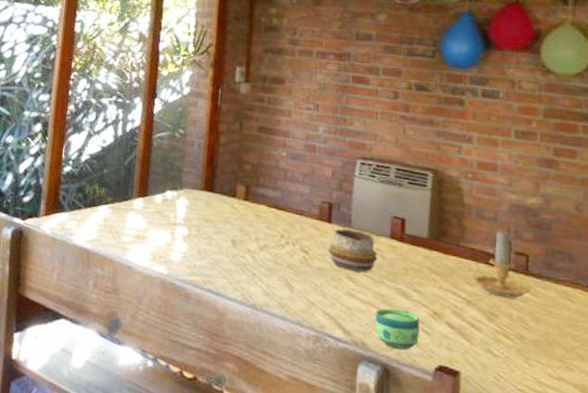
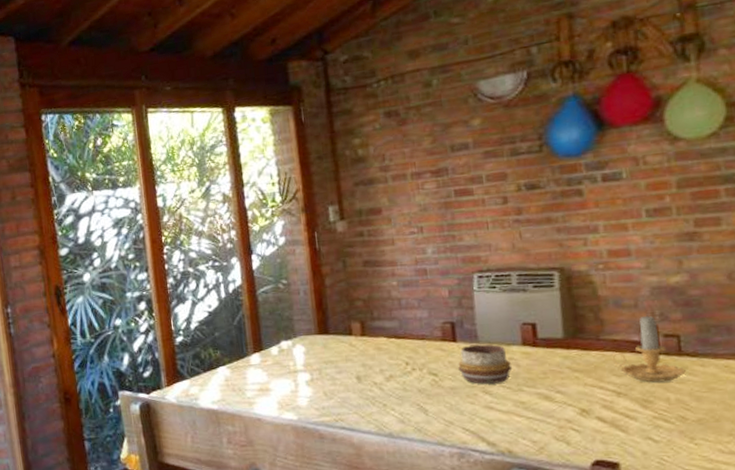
cup: present [375,308,420,350] -> none [518,413,570,452]

